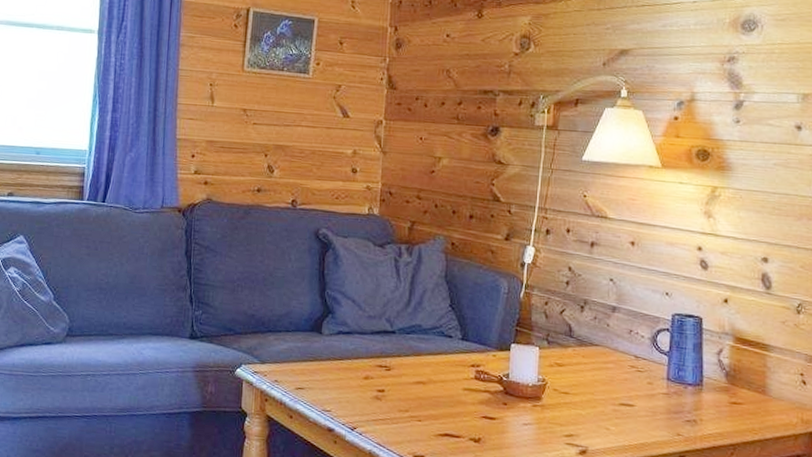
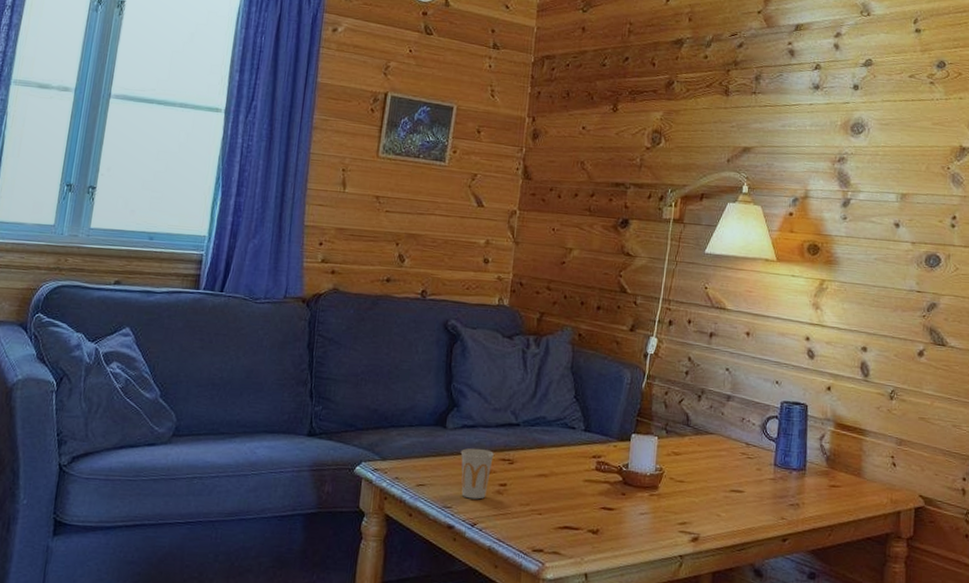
cup: none [337,354,370,404] -> present [460,448,494,500]

